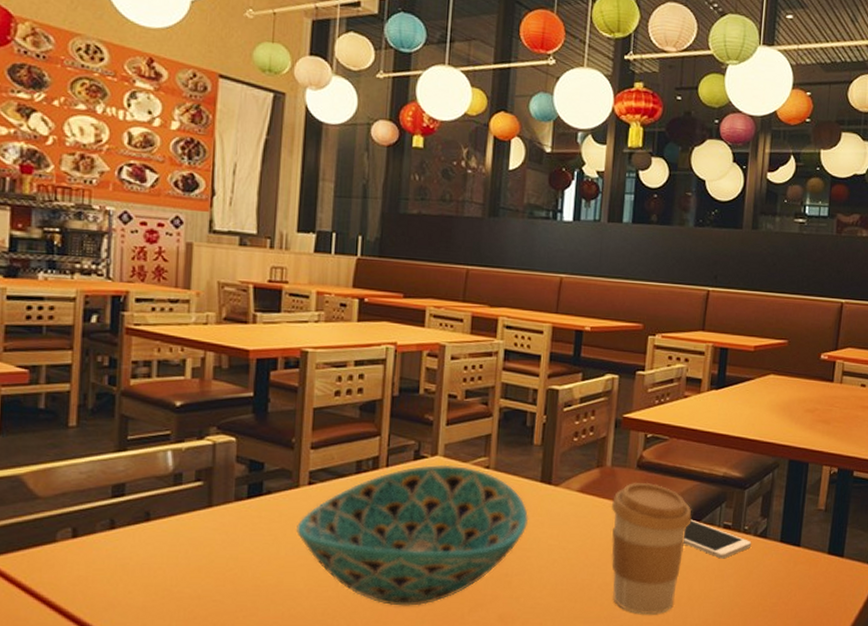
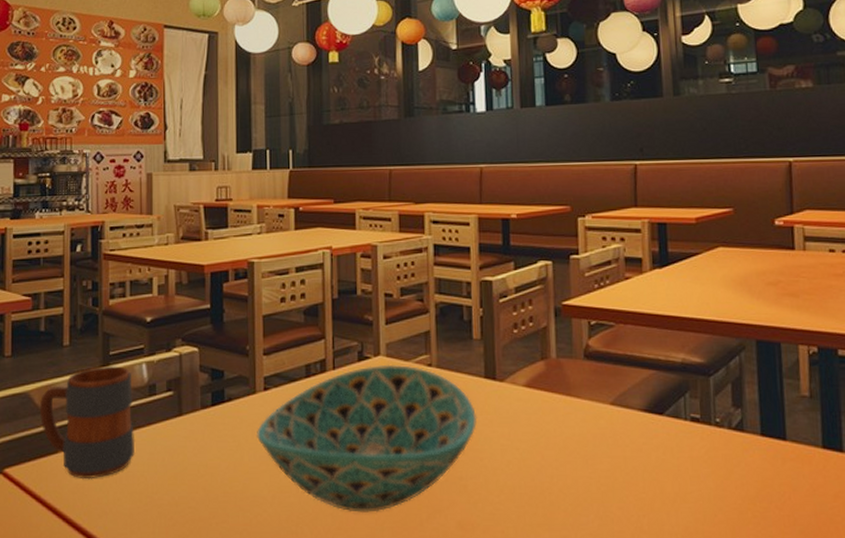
mug: none [34,450,154,571] -> present [39,365,136,480]
coffee cup: present [611,482,692,614] -> none [561,373,653,520]
cell phone: present [684,519,752,559] -> none [646,412,727,457]

